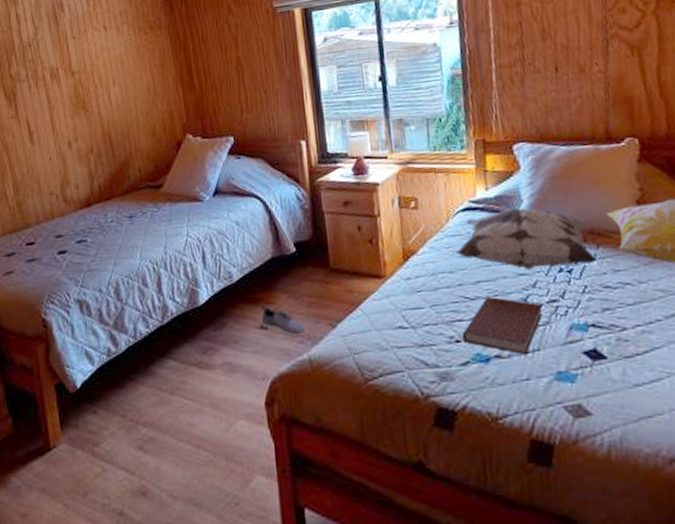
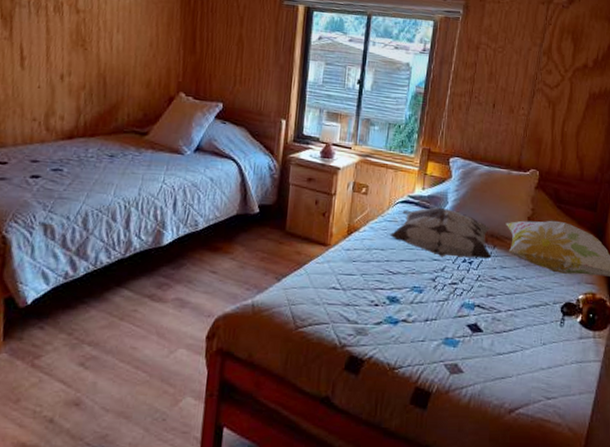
shoe: present [260,305,308,337] -> none [214,253,256,284]
book: present [461,297,543,354] -> none [380,274,445,321]

